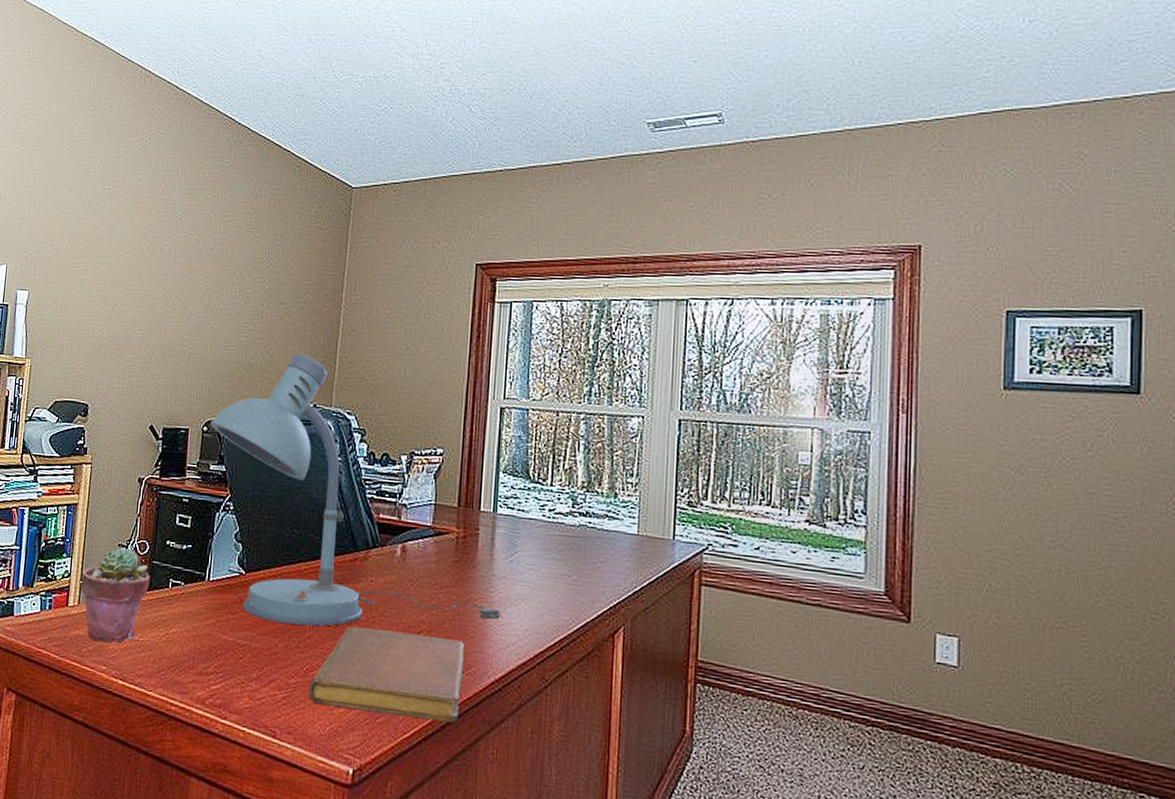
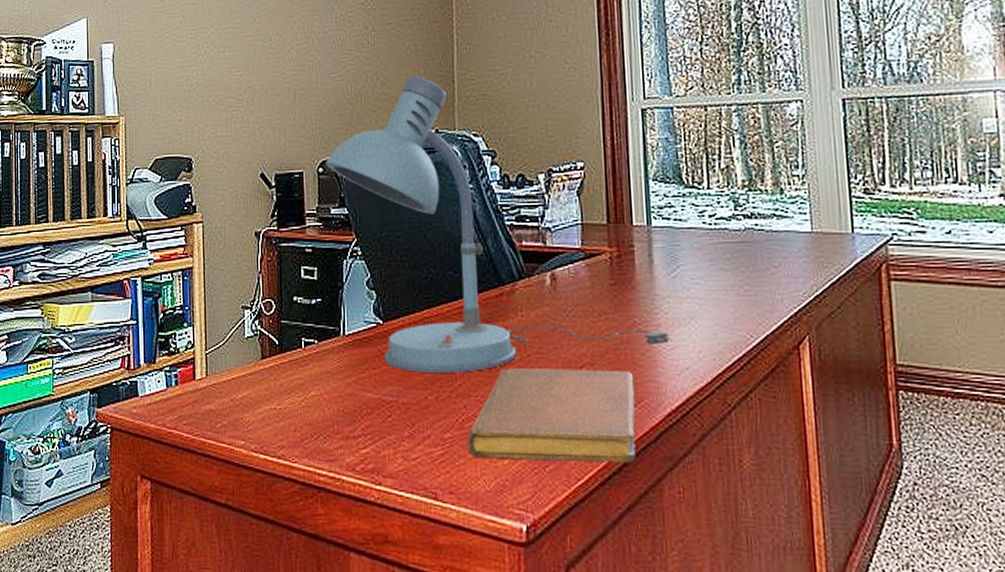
potted succulent: present [80,546,151,643] -> none [205,309,281,415]

